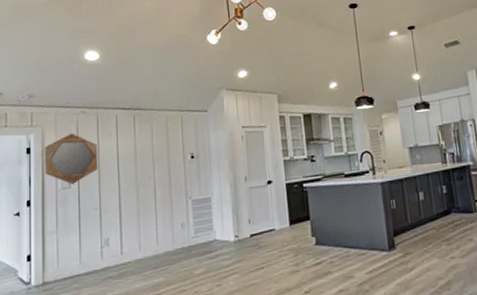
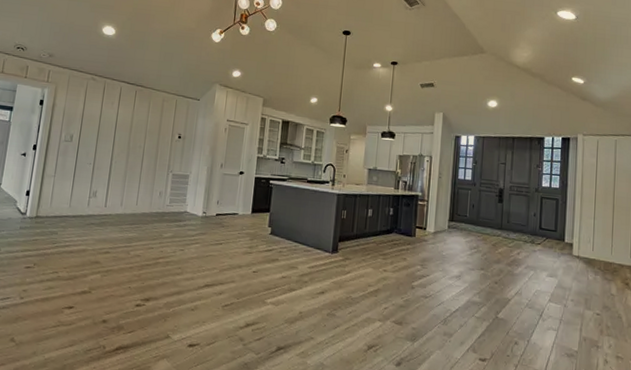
home mirror: present [44,133,98,185] -> none [52,94,101,139]

